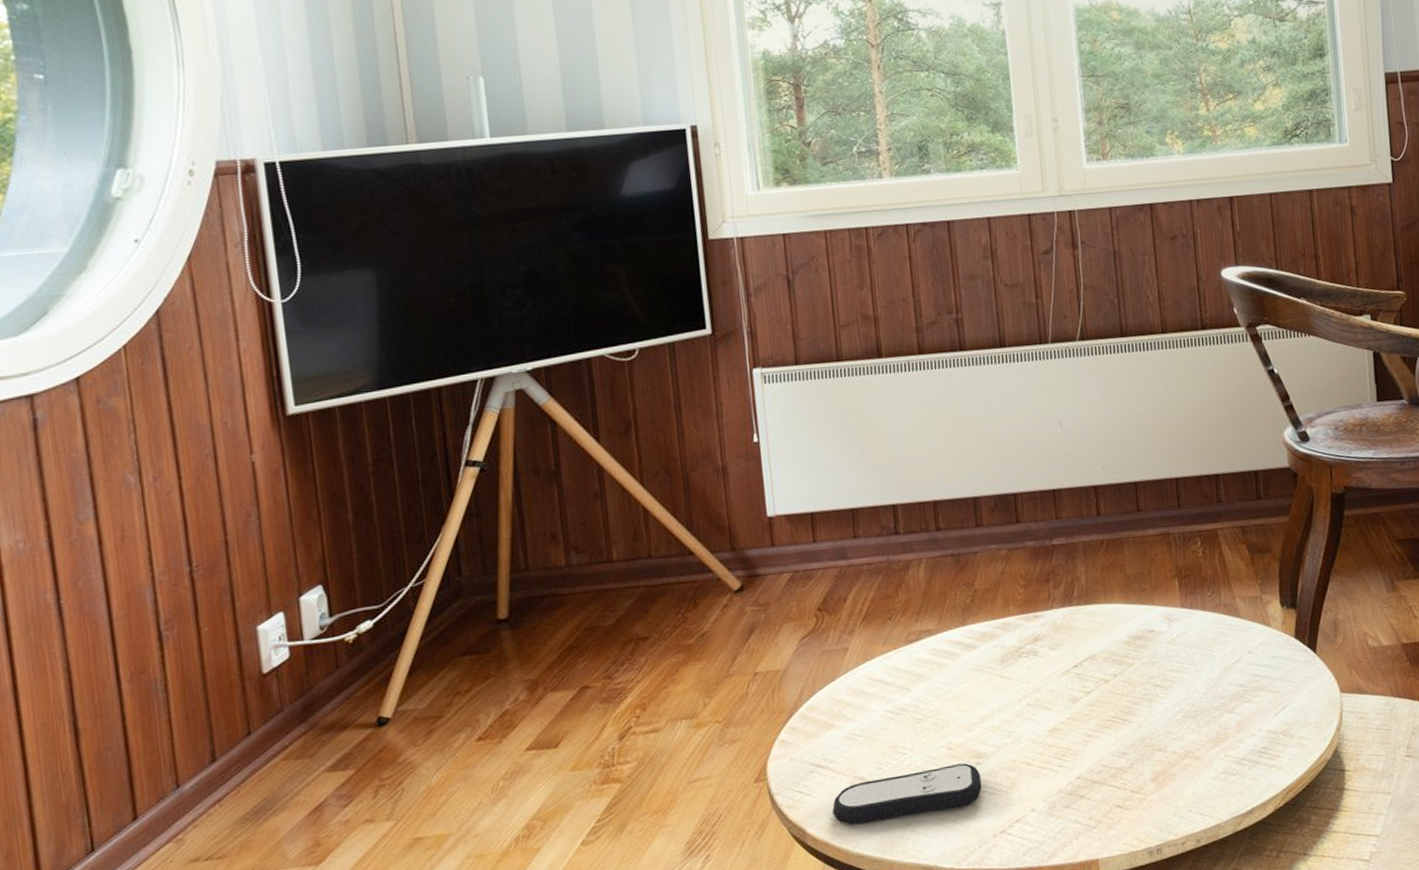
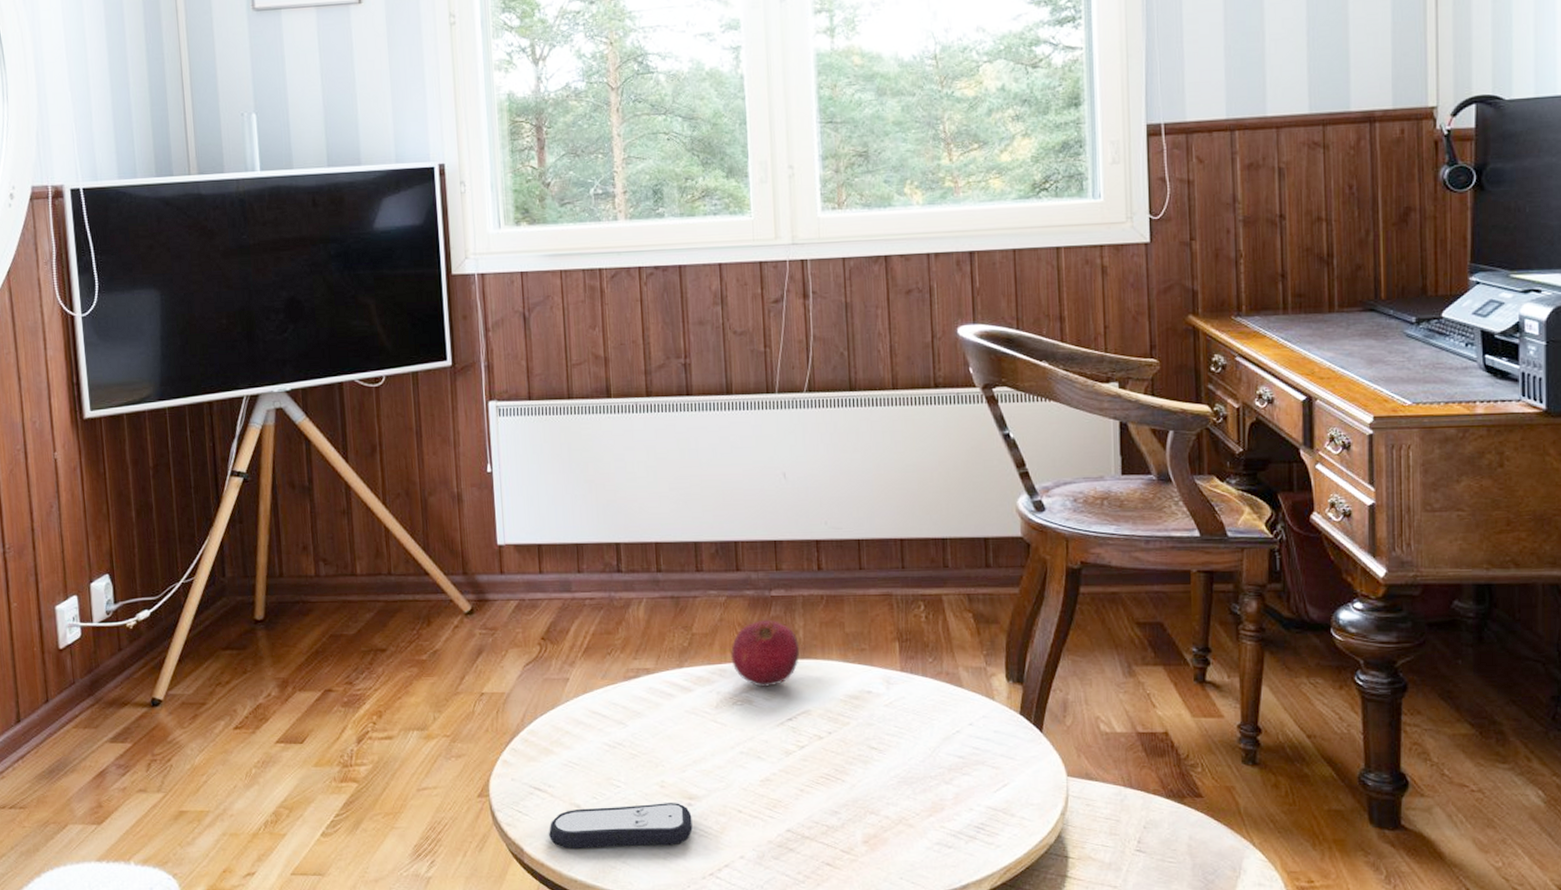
fruit: none [1014,568,1082,638] -> present [731,619,799,688]

